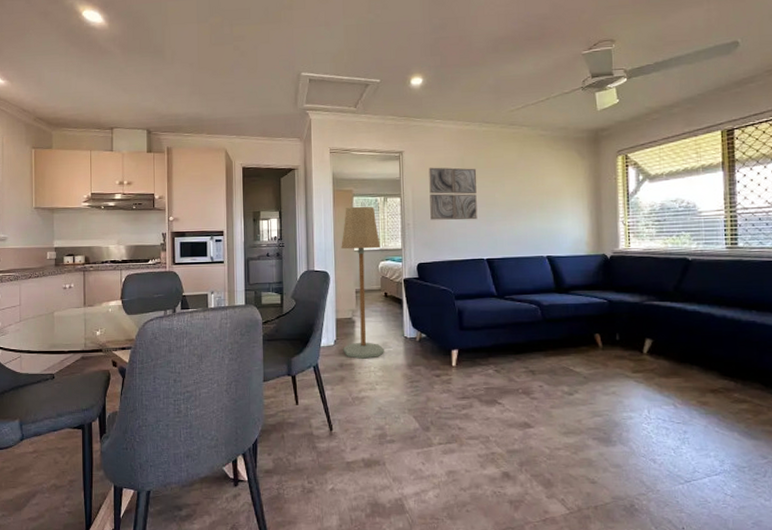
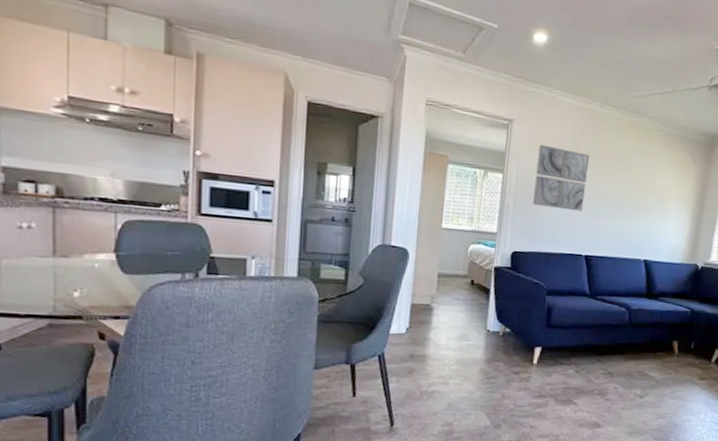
floor lamp: present [341,206,384,359] -> none [416,175,474,351]

